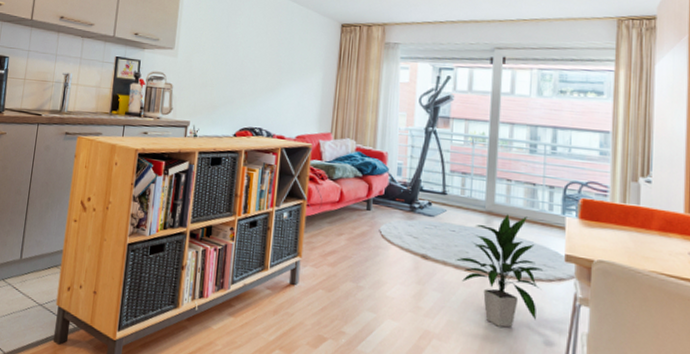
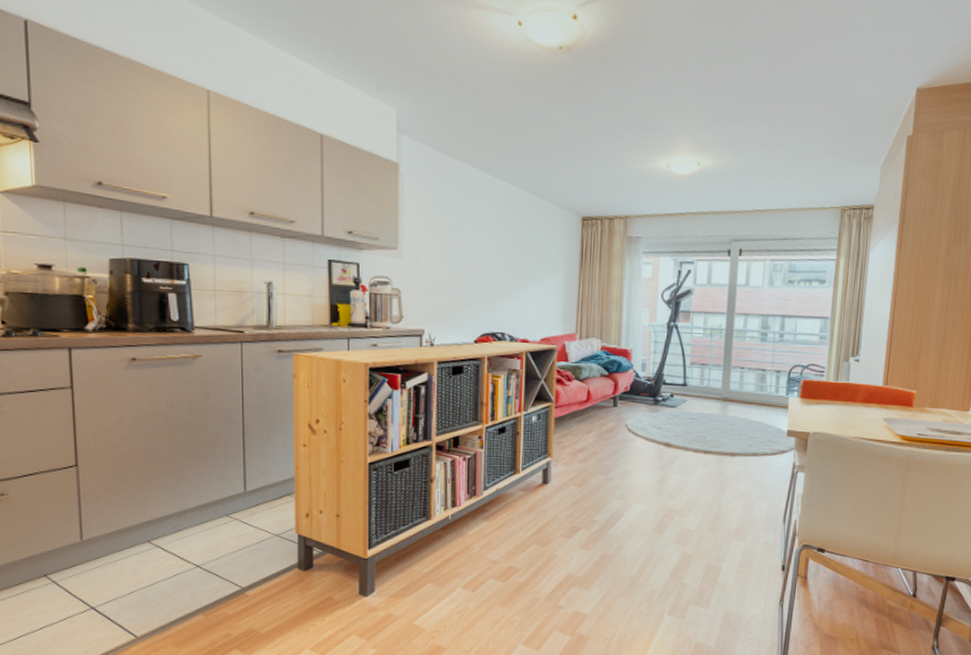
indoor plant: present [455,214,543,328] -> none [694,399,769,498]

